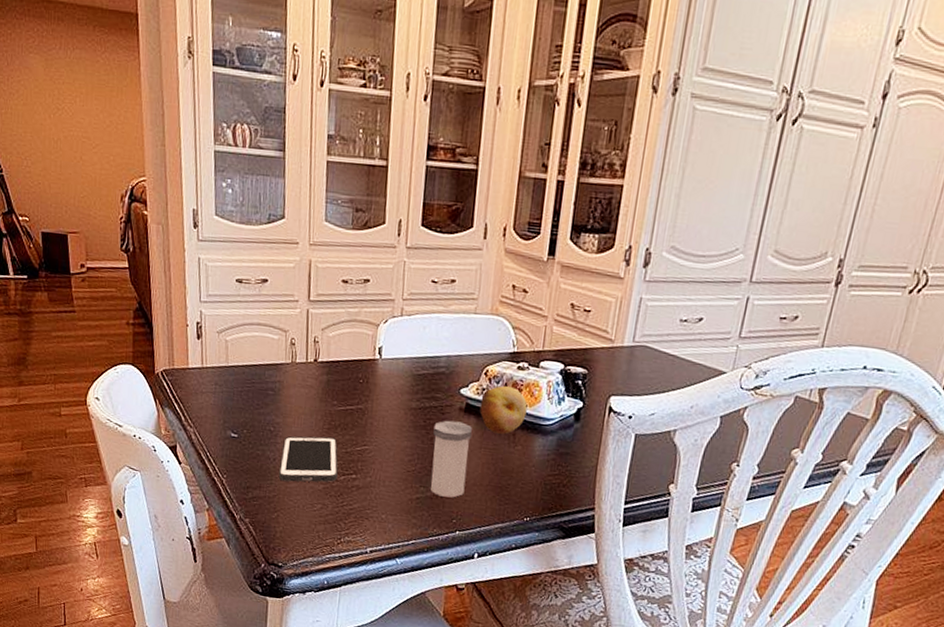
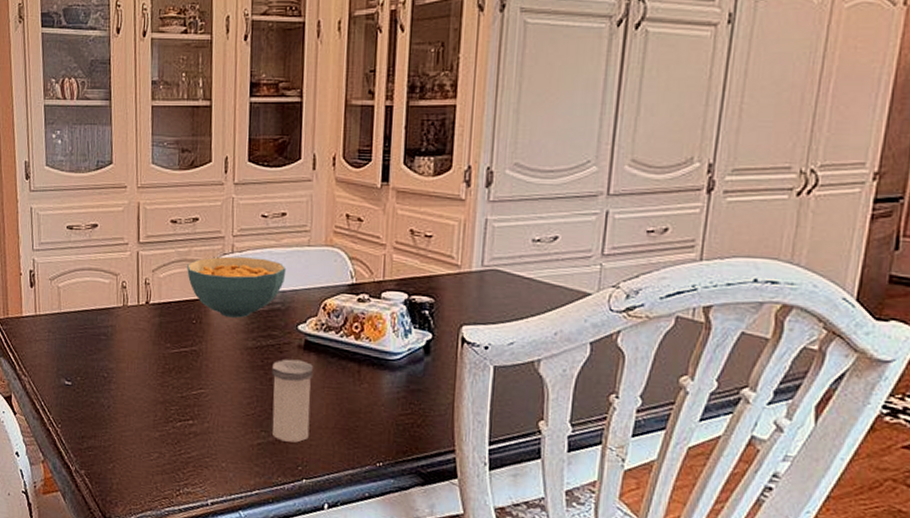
cell phone: present [278,436,338,482] -> none [113,380,174,430]
cereal bowl: none [355,319,453,380] -> present [186,256,287,318]
fruit: present [479,386,528,434] -> none [320,320,371,372]

